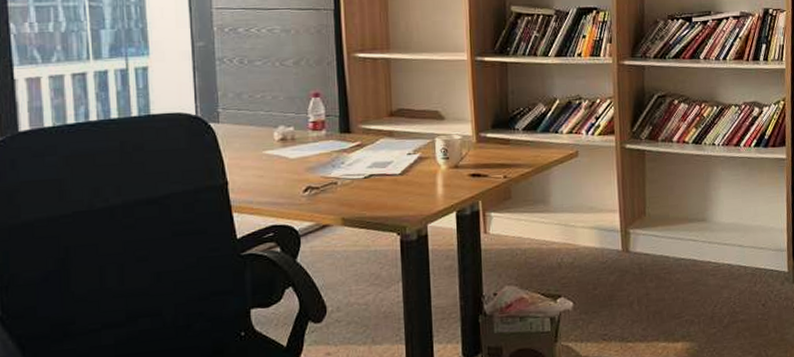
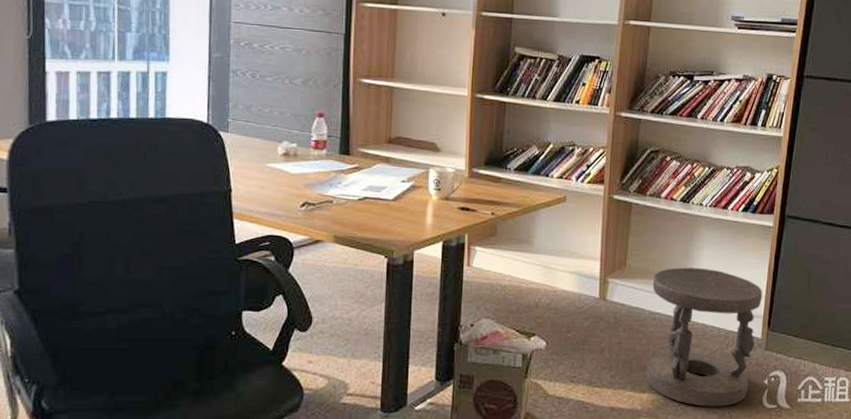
stool: none [674,207,785,348] -> present [646,267,763,407]

